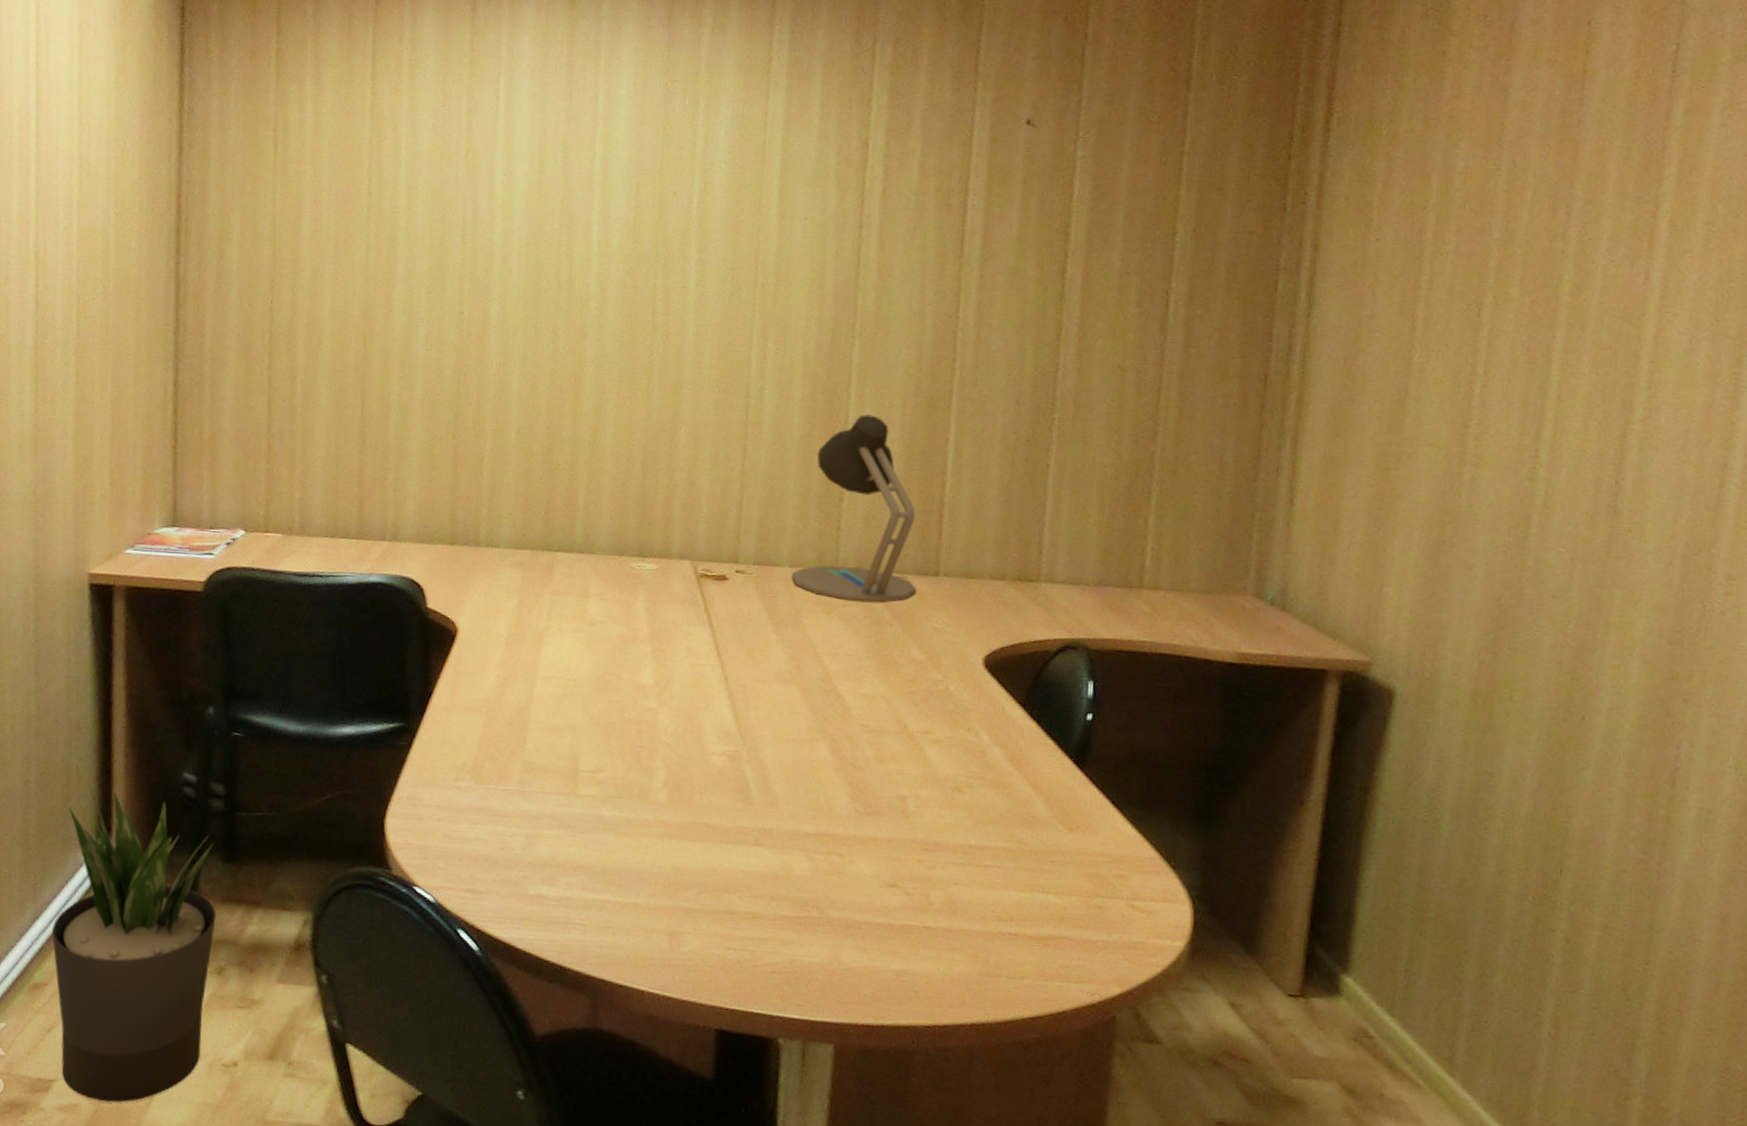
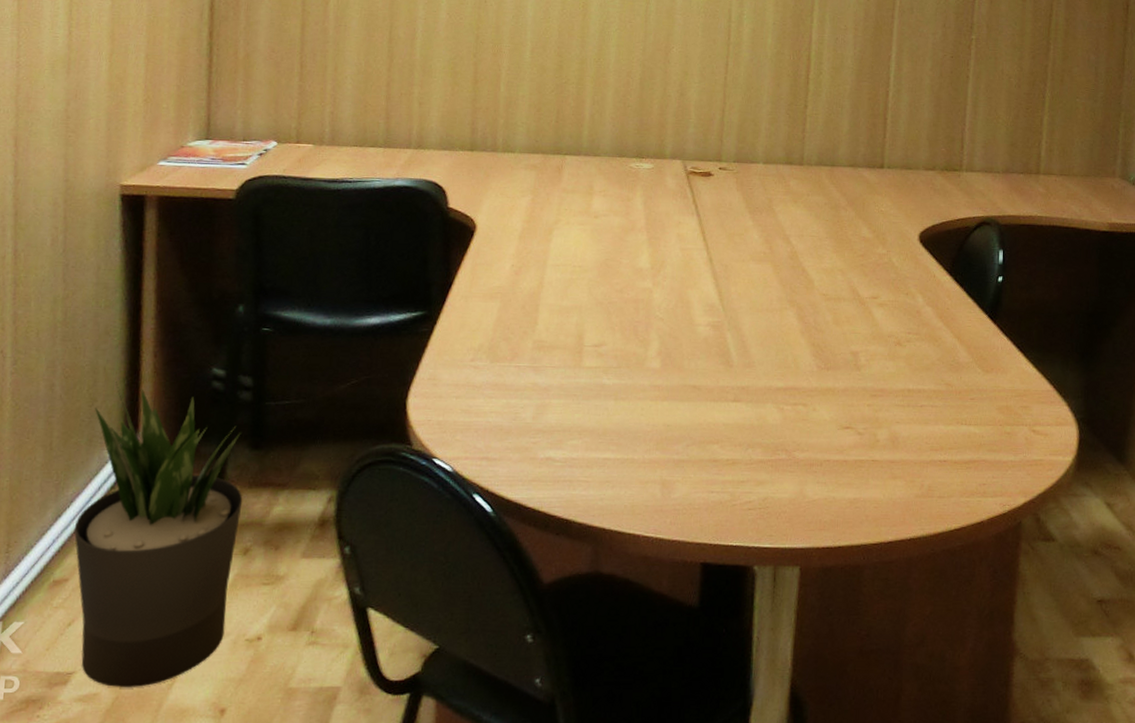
desk lamp: present [791,414,916,602] -> none [765,36,866,191]

